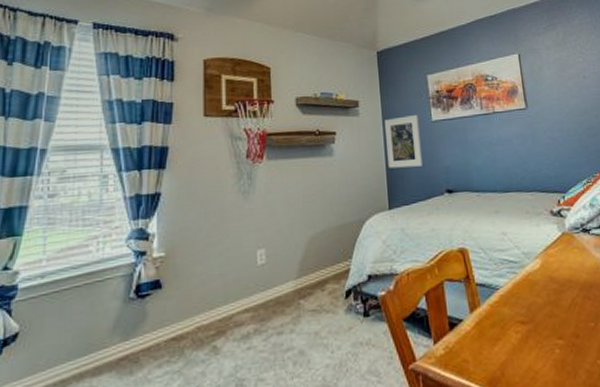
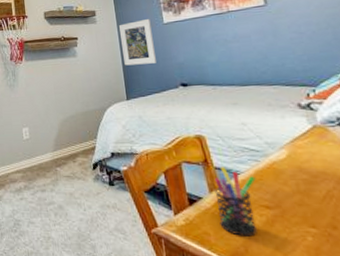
pen holder: none [475,282,513,359] -> present [214,167,257,237]

